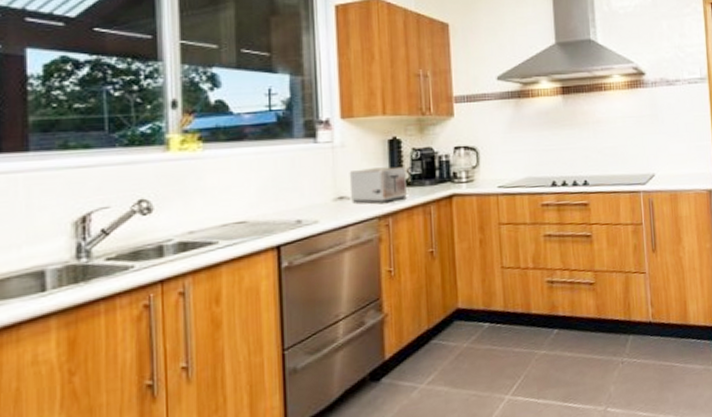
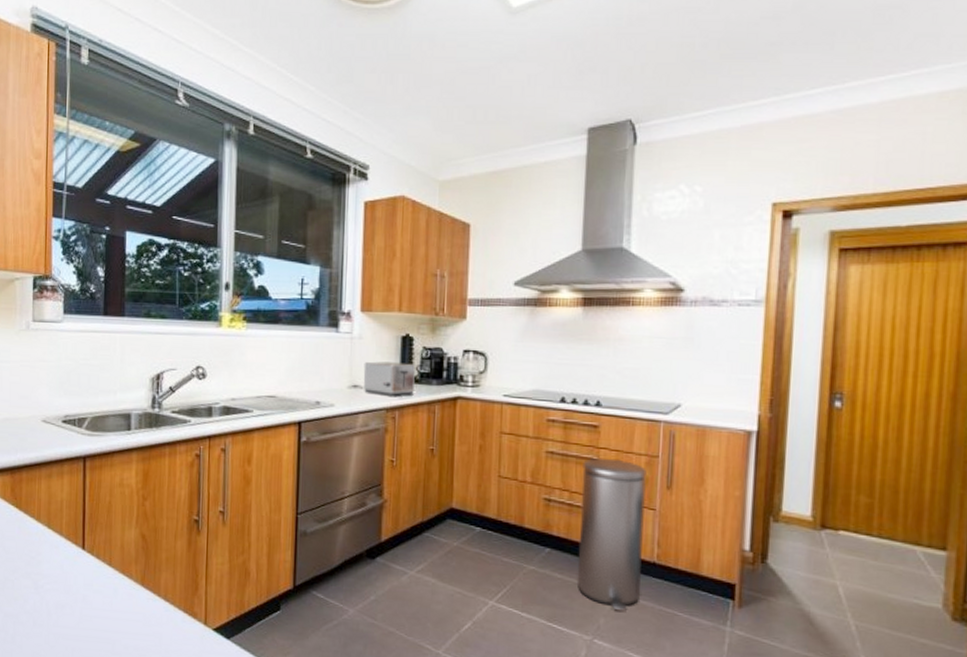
pedal bin: none [578,231,642,375] -> present [576,457,647,611]

